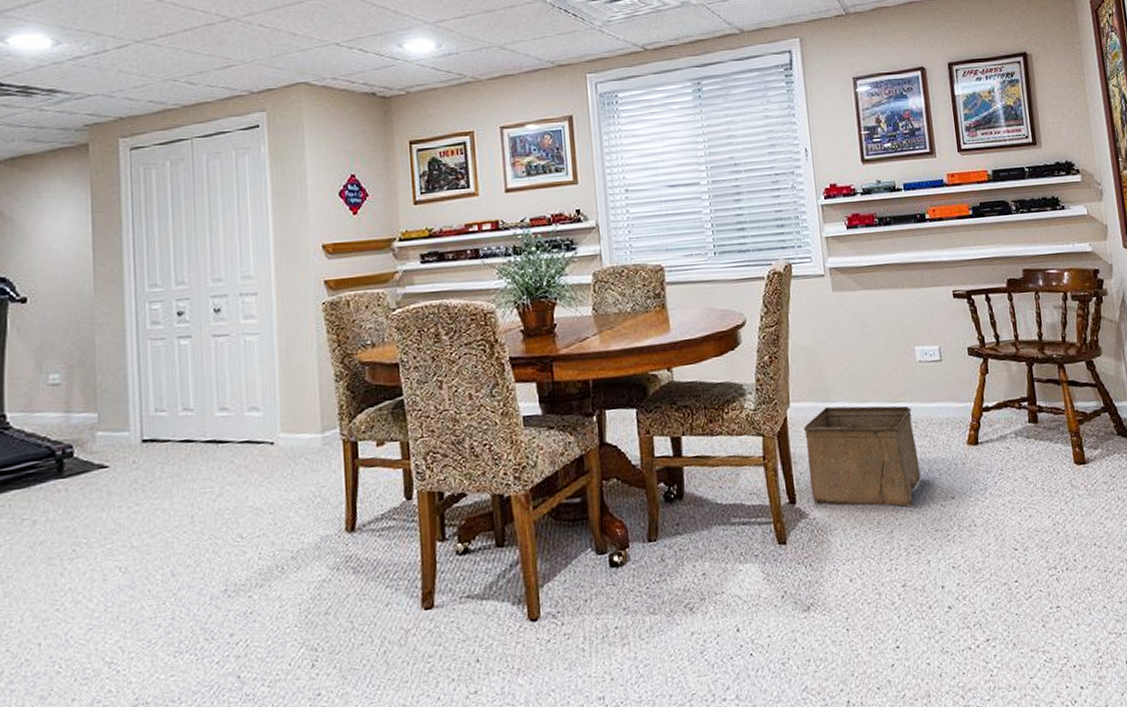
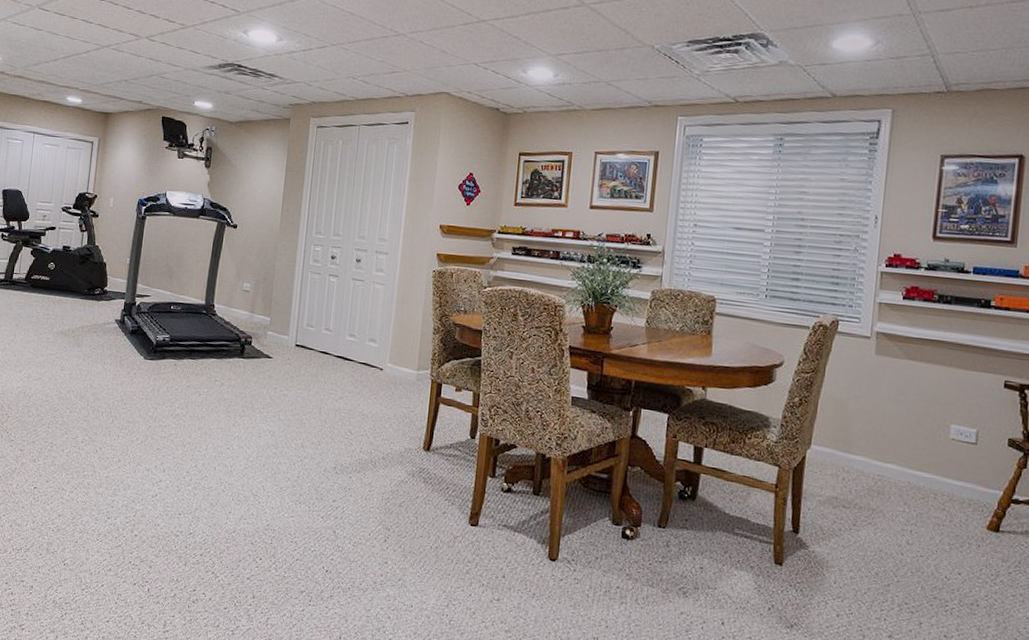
storage bin: present [804,405,921,507] -> none [815,456,934,569]

